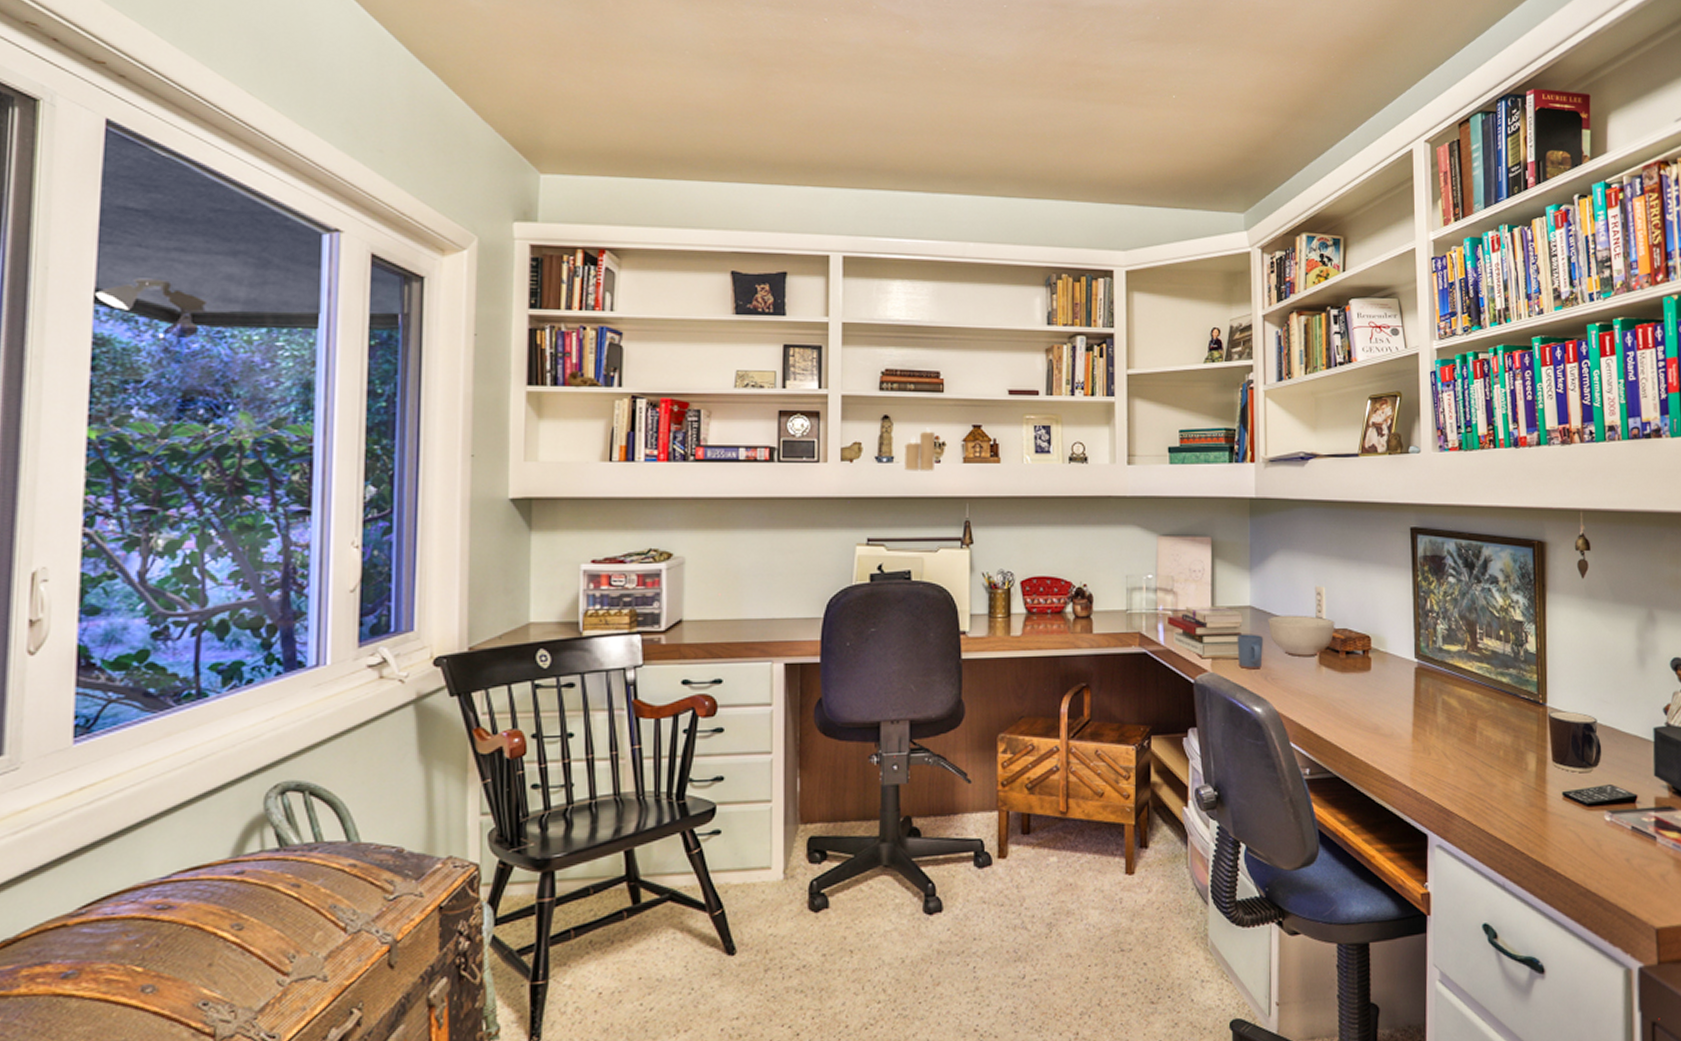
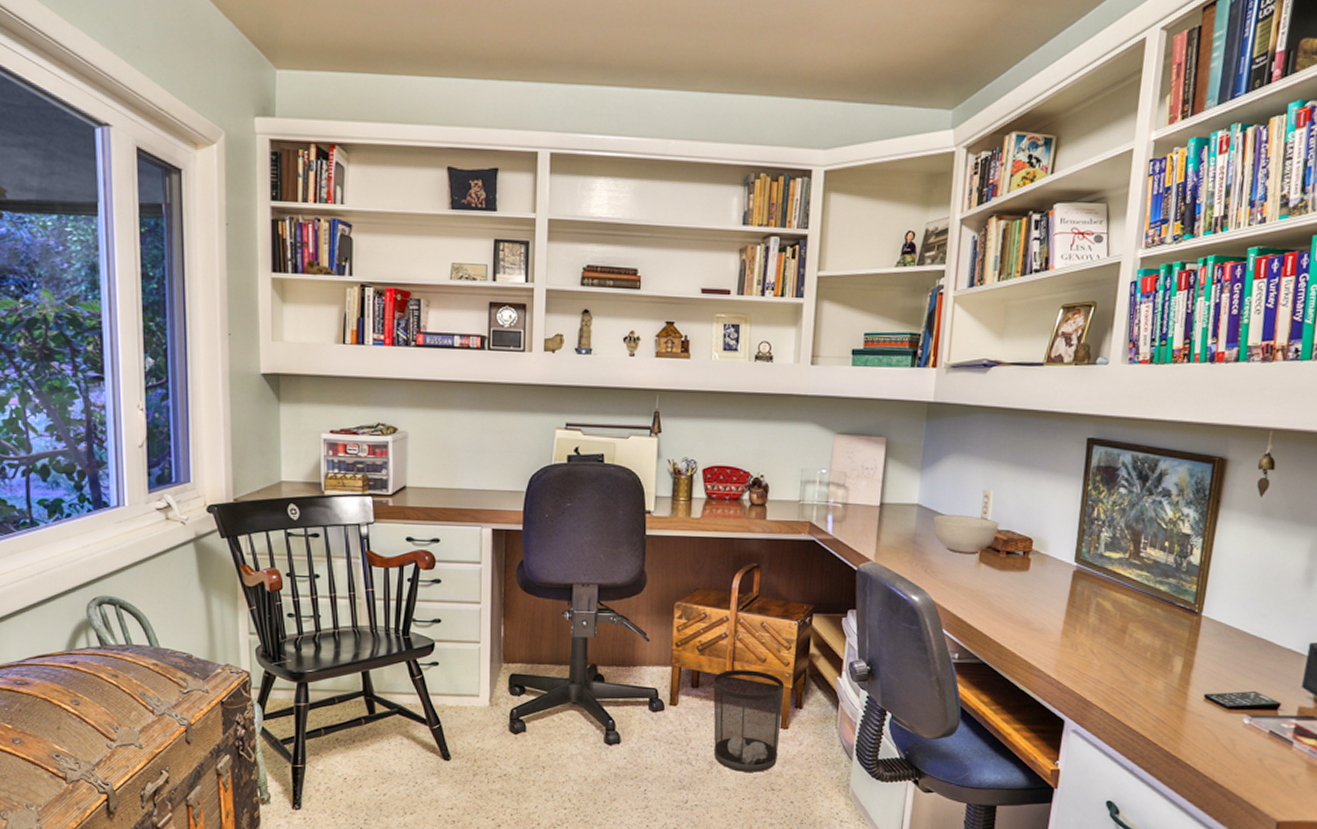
candle: present [904,428,936,471] -> none [601,323,631,364]
waste bin: none [1046,807,1127,933] -> present [713,669,785,772]
books: present [1168,606,1243,660] -> none [837,501,910,552]
mug: present [1237,634,1264,670] -> none [900,529,928,562]
mug: present [1548,711,1602,773] -> none [1198,621,1253,679]

